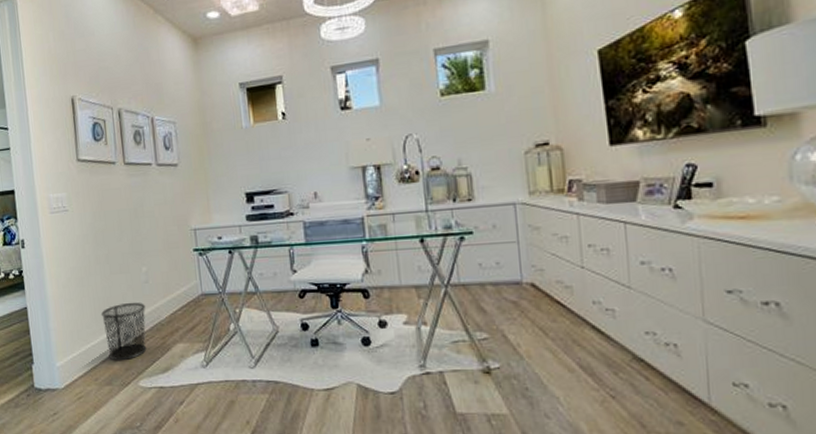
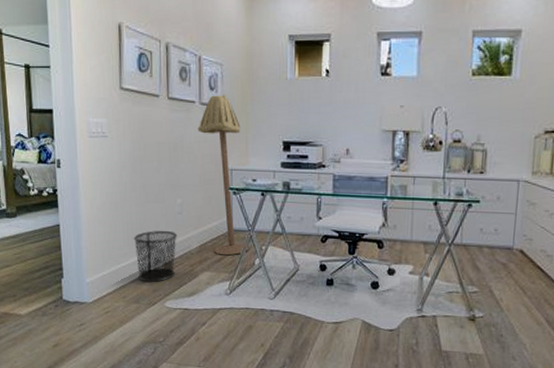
floor lamp: none [156,152,222,324] -> present [198,94,249,256]

